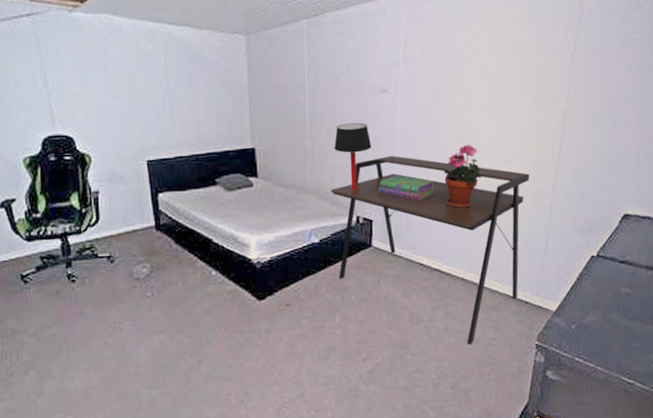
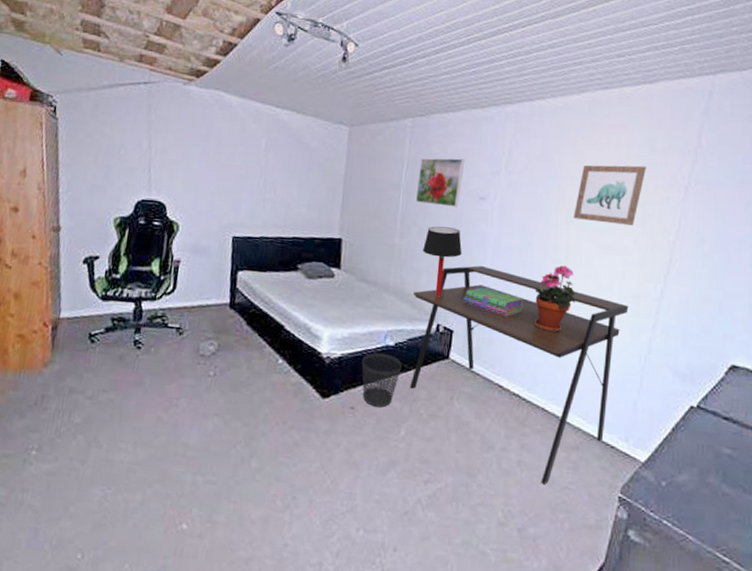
wastebasket: none [291,250,329,301] -> present [361,352,402,408]
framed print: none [320,54,364,103] -> present [415,158,465,207]
wall art: none [472,39,535,99] -> present [573,165,646,226]

